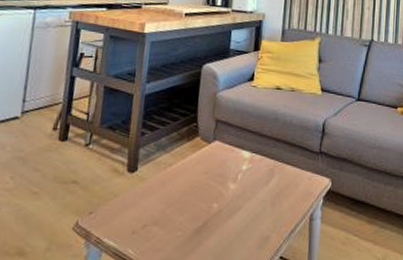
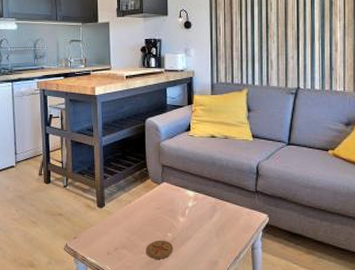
coaster: none [183,212,219,237] -> present [146,240,174,259]

